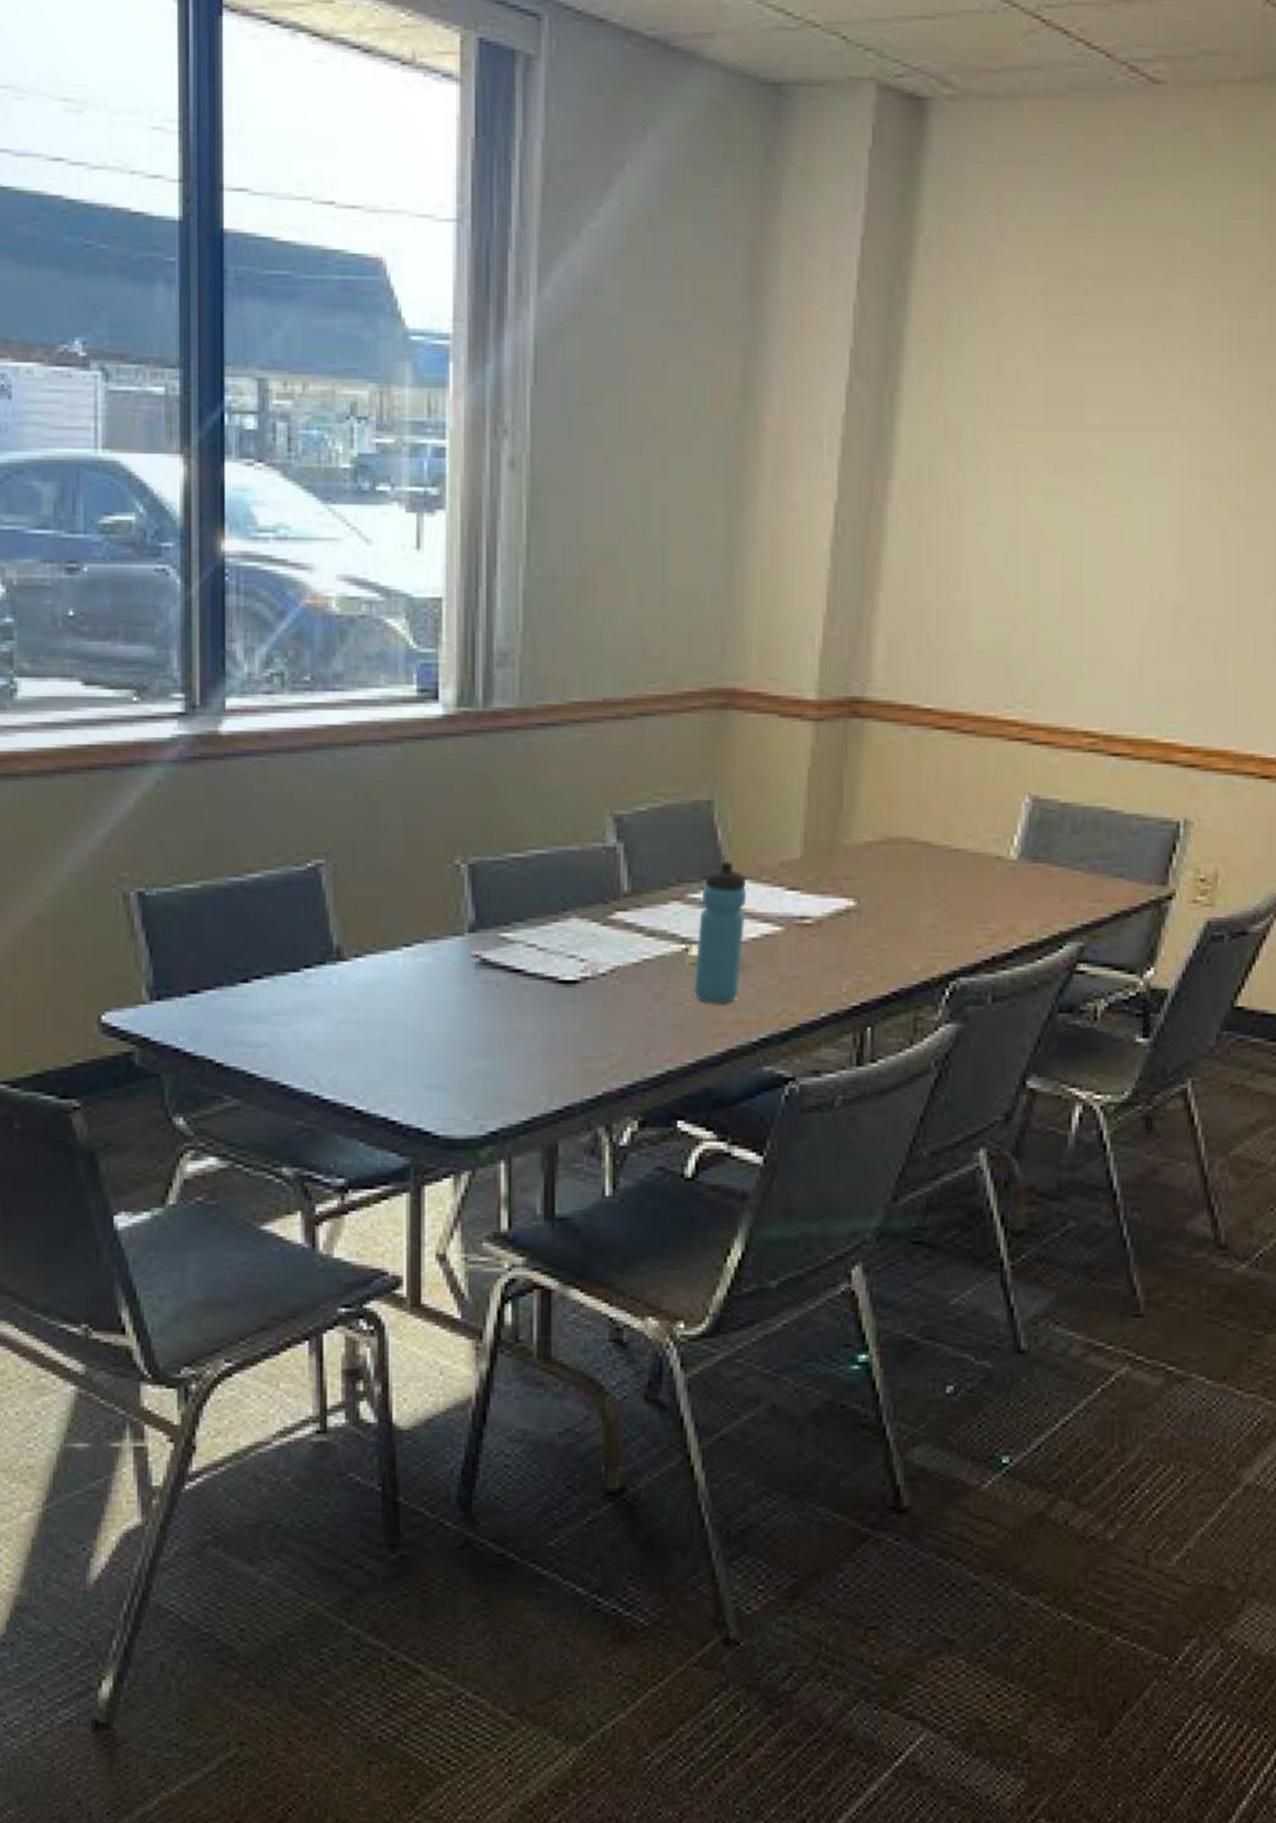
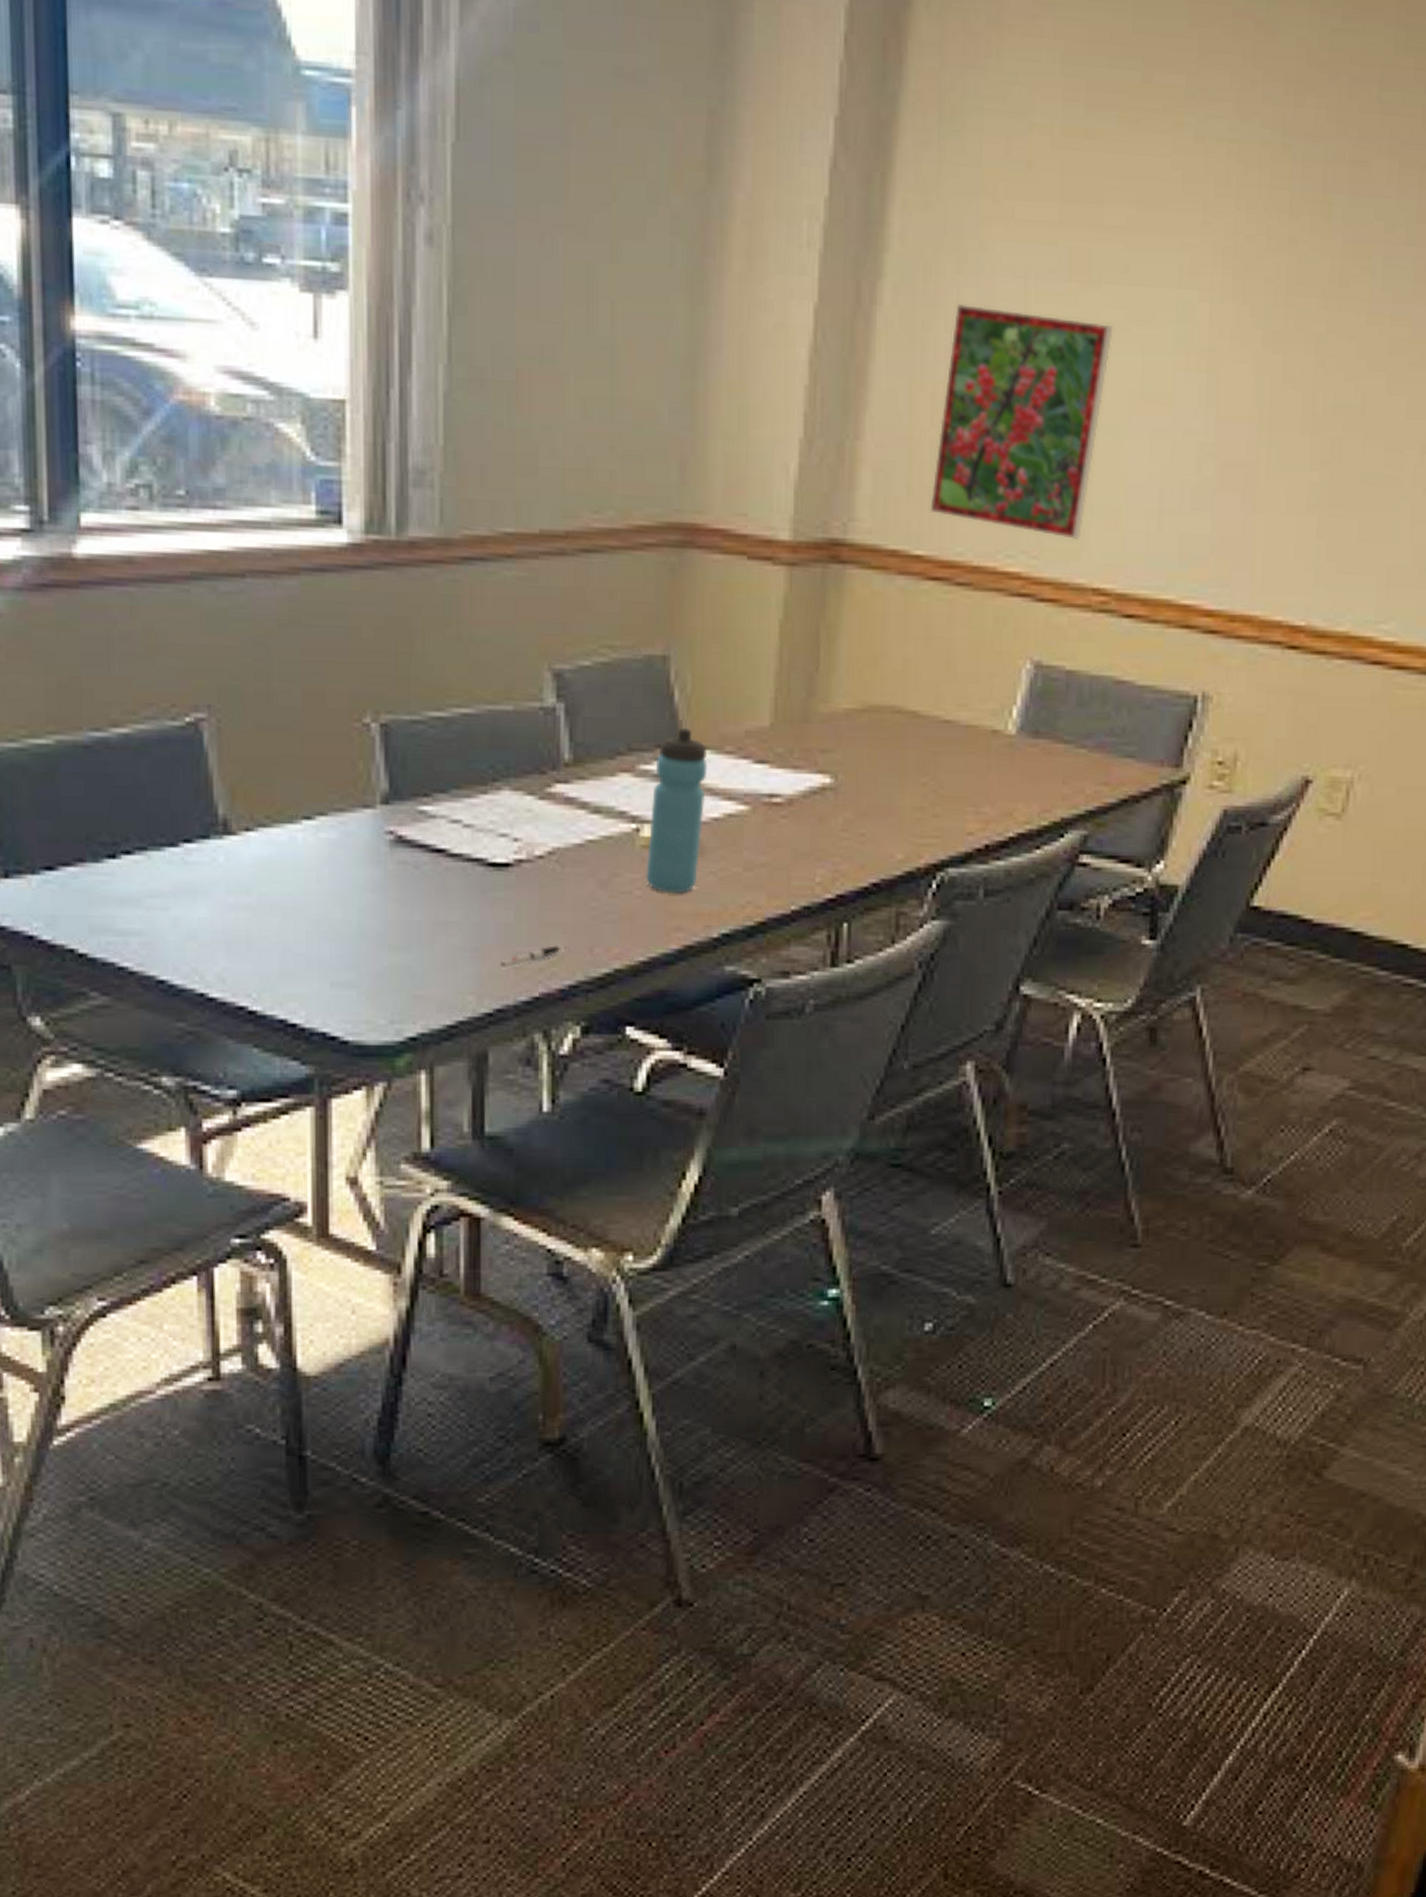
pen: none [568,1049,625,1070] -> present [500,944,566,967]
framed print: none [937,496,1095,691] -> present [930,303,1113,541]

